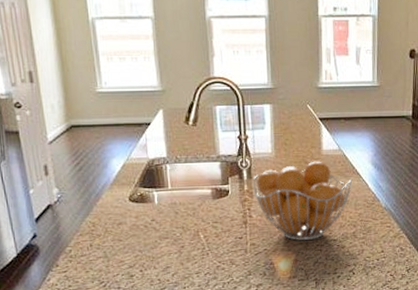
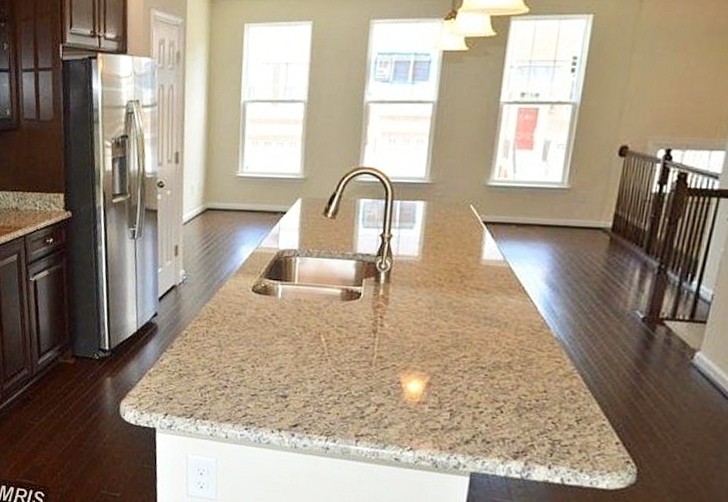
fruit basket: present [253,161,353,240] -> none [389,271,517,363]

